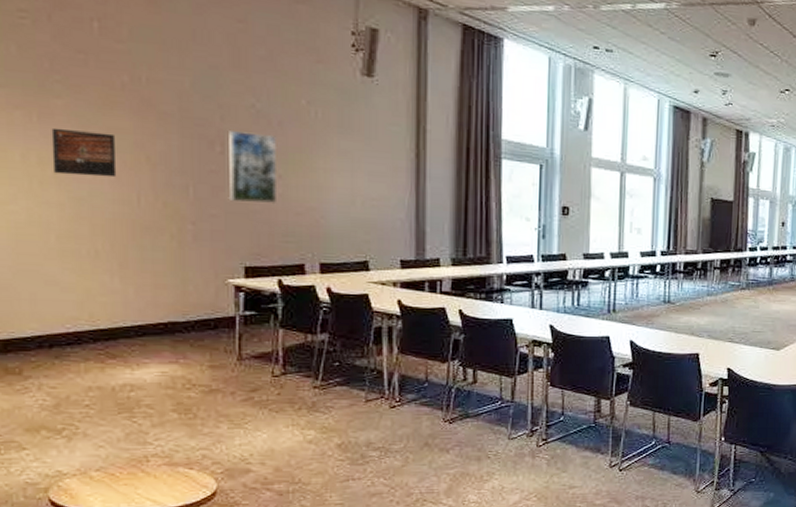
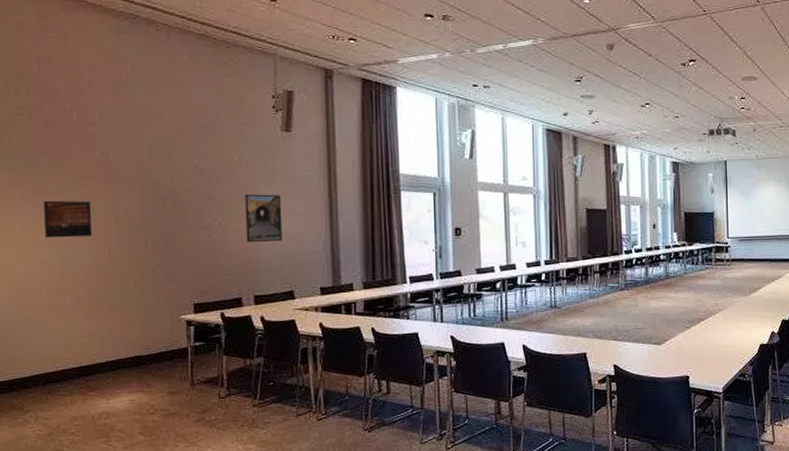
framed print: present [228,131,278,205] -> none [178,188,217,249]
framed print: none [313,145,358,203] -> present [245,194,282,243]

